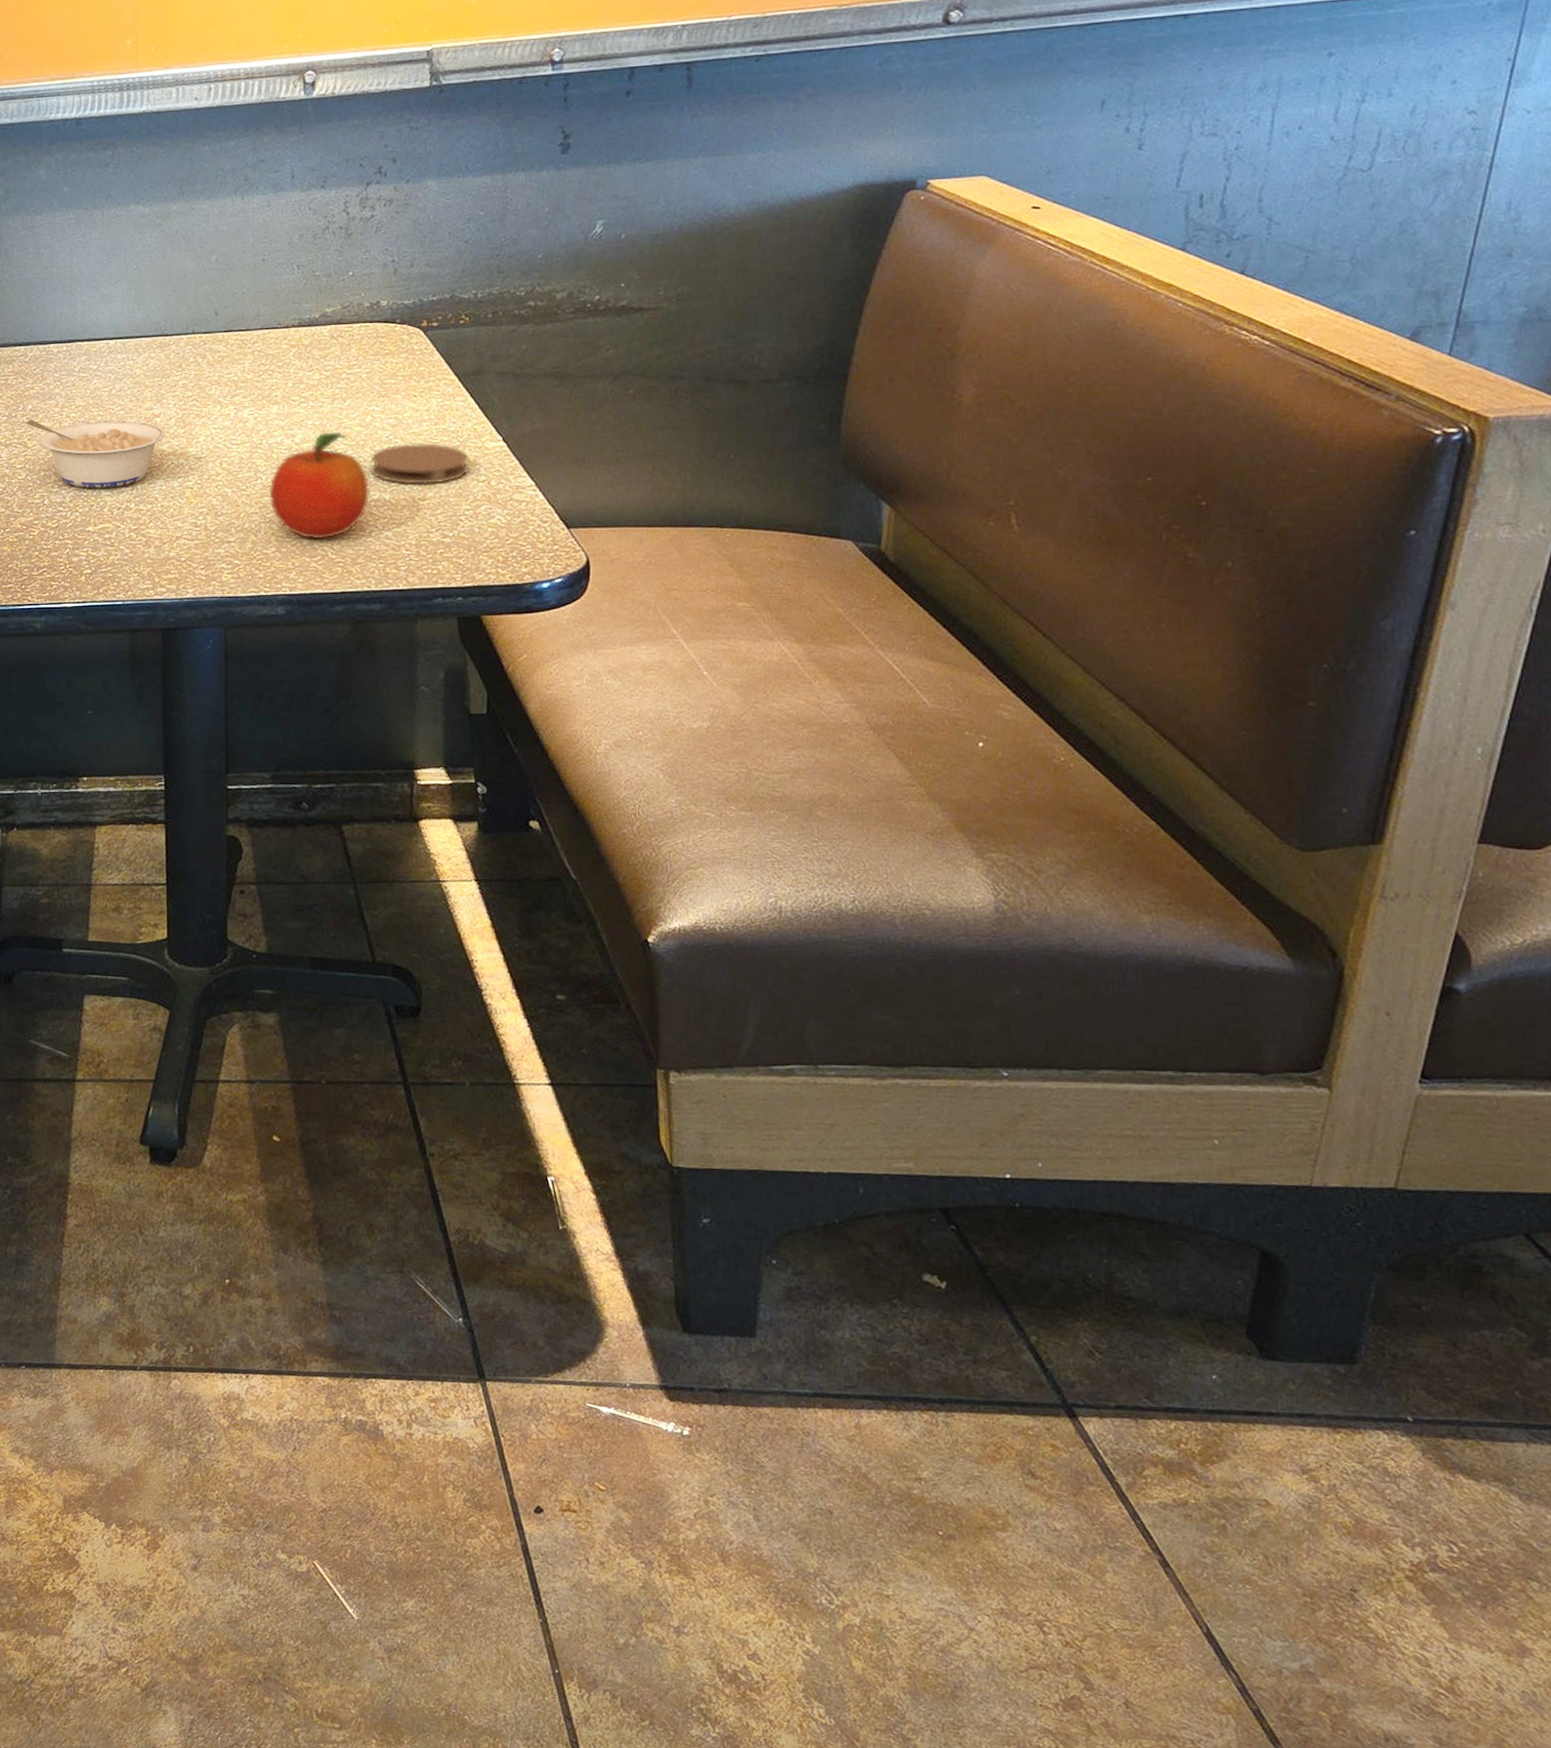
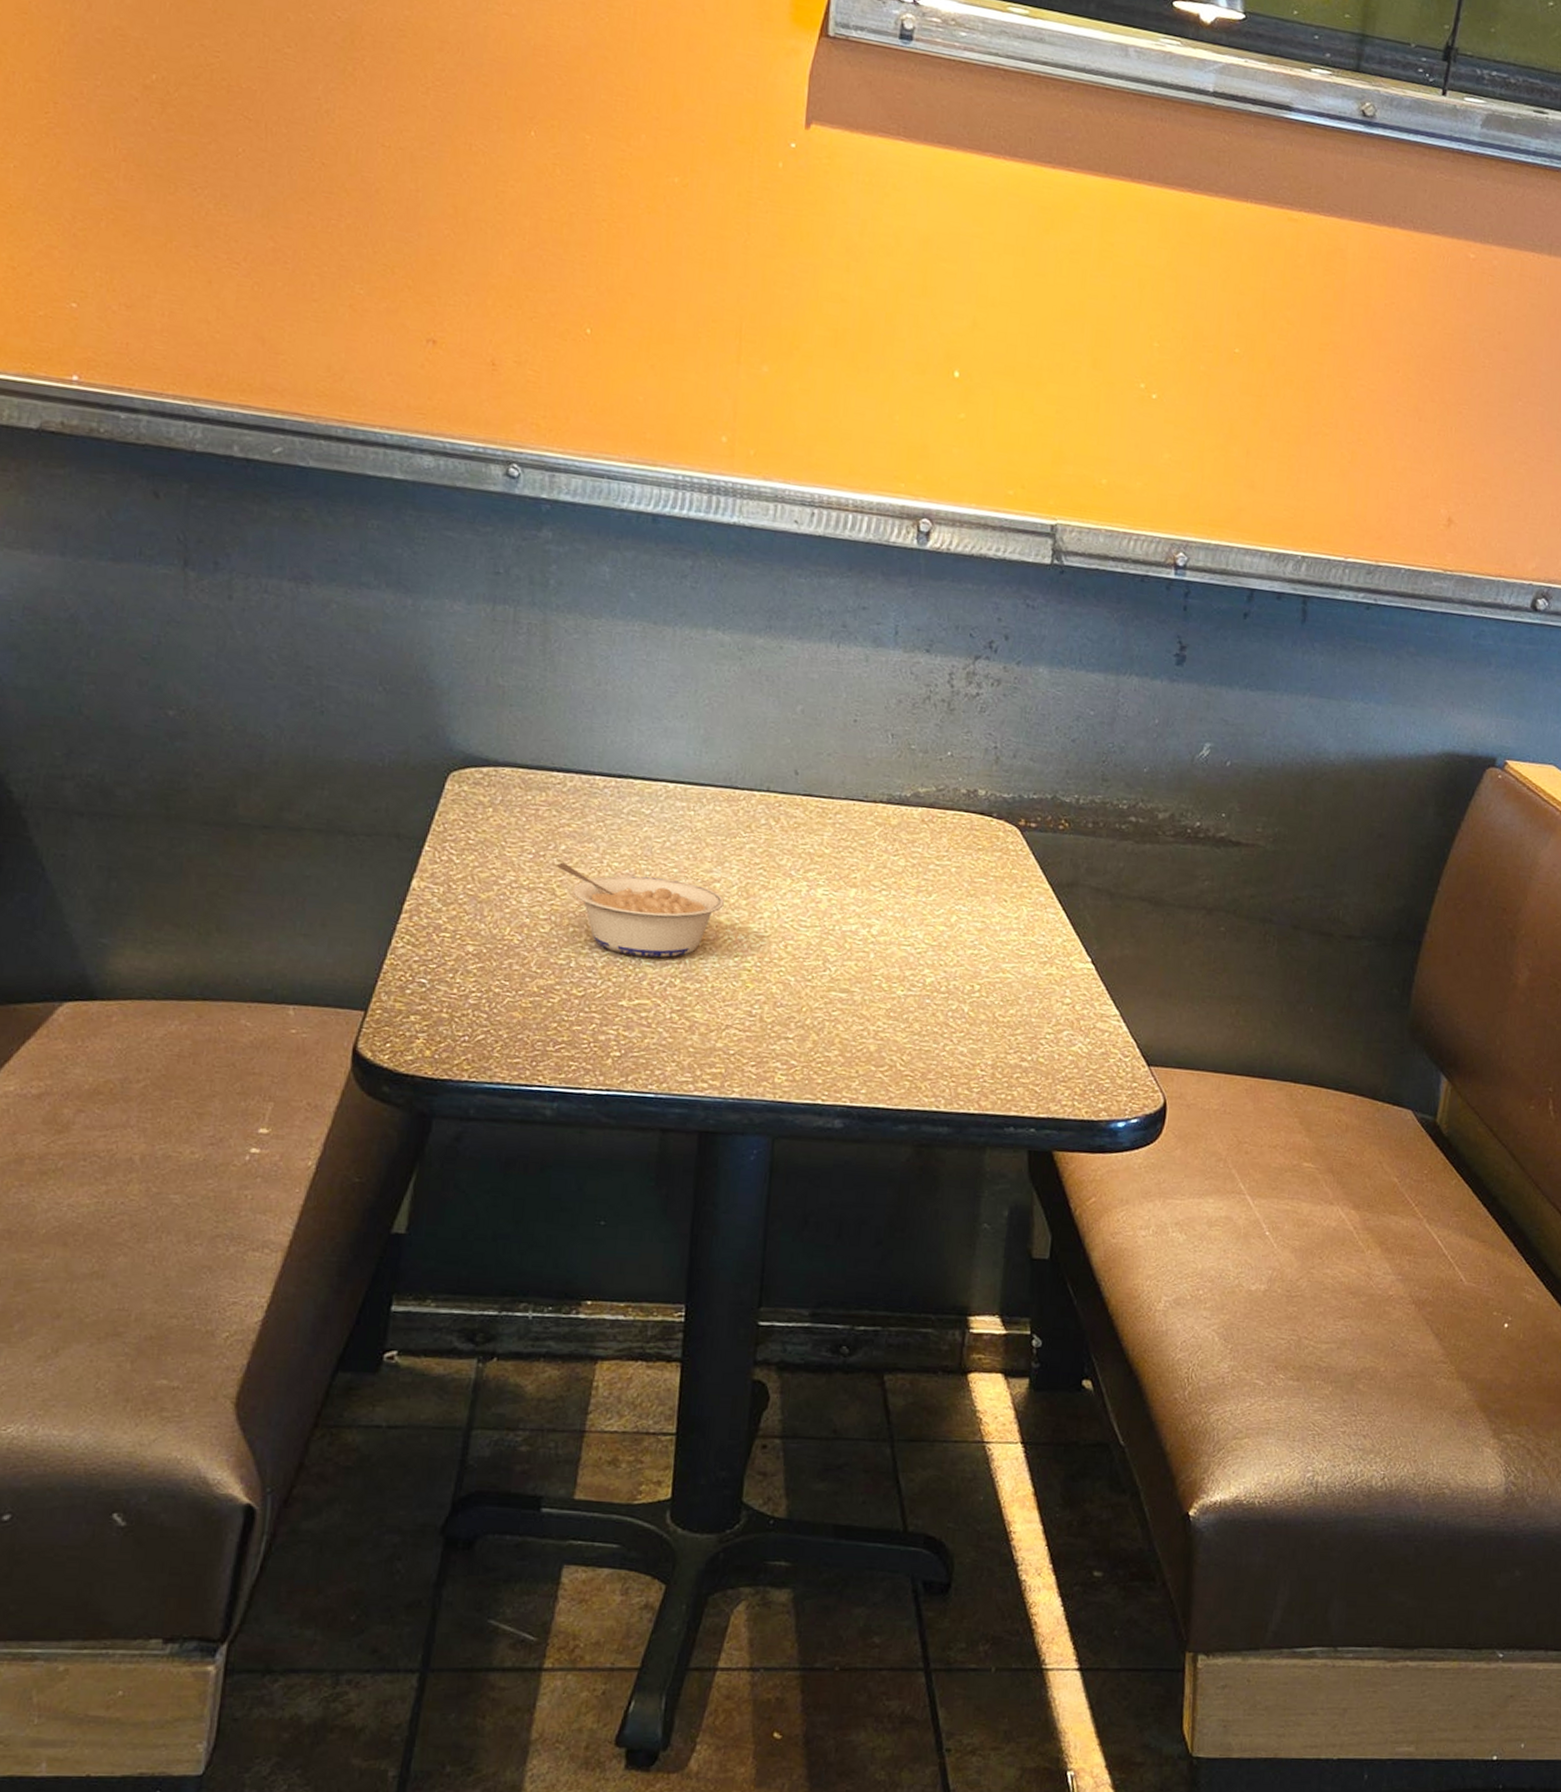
fruit: present [269,432,371,540] -> none [836,926,949,1048]
coaster: present [370,443,469,485] -> none [951,951,1056,1001]

